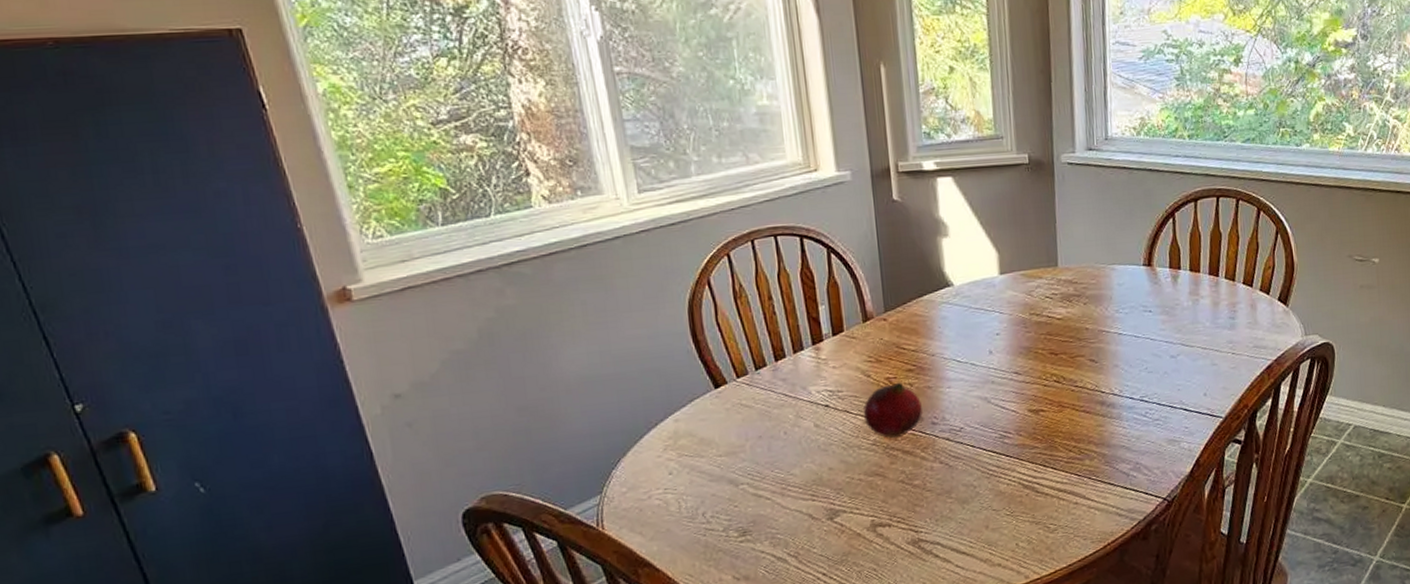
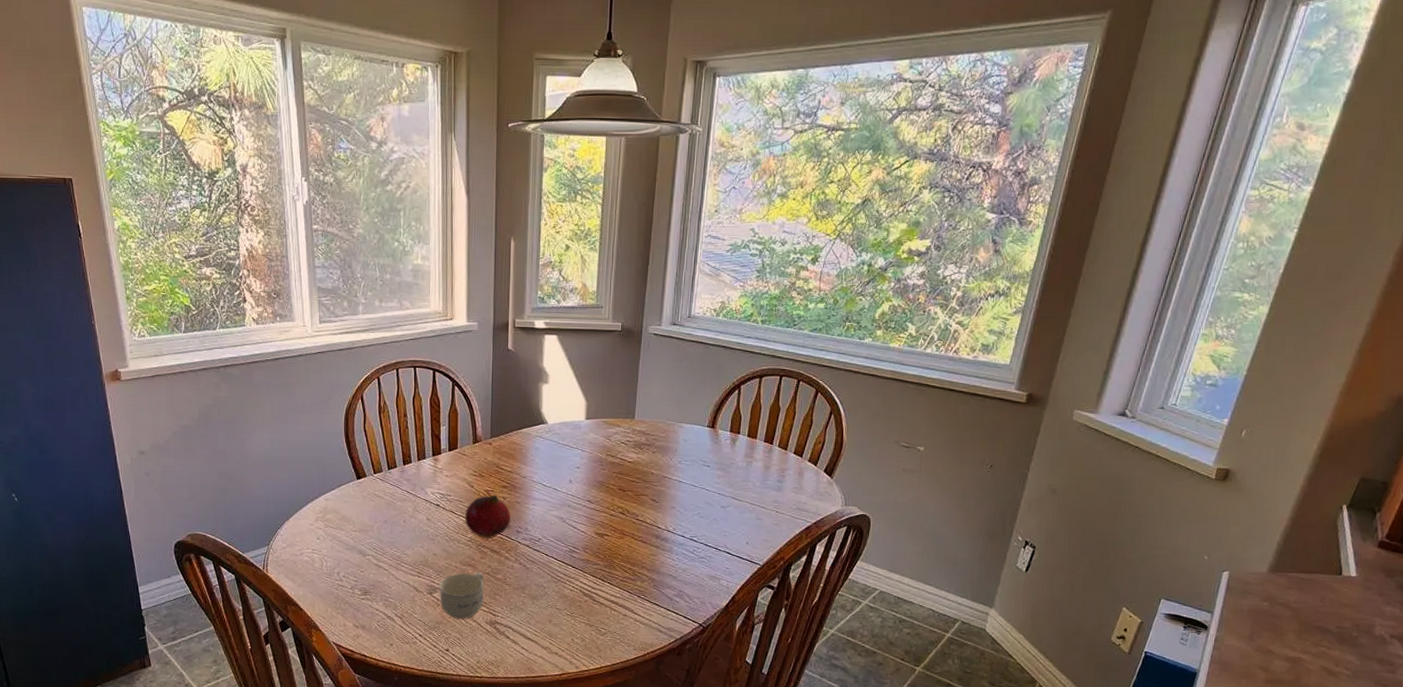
cup: none [840,481,901,546] -> present [439,572,484,620]

